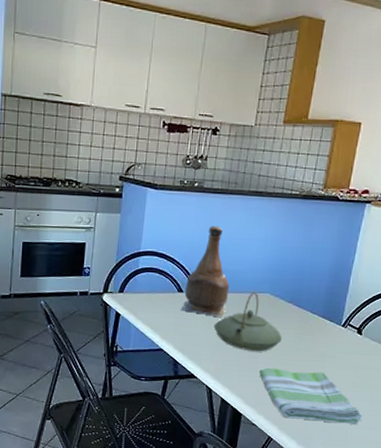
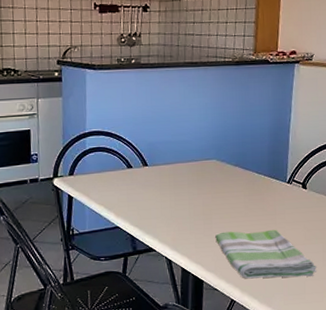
bottle: present [181,225,230,318] -> none [132,99,177,189]
teapot: present [213,292,282,352] -> none [166,160,232,218]

